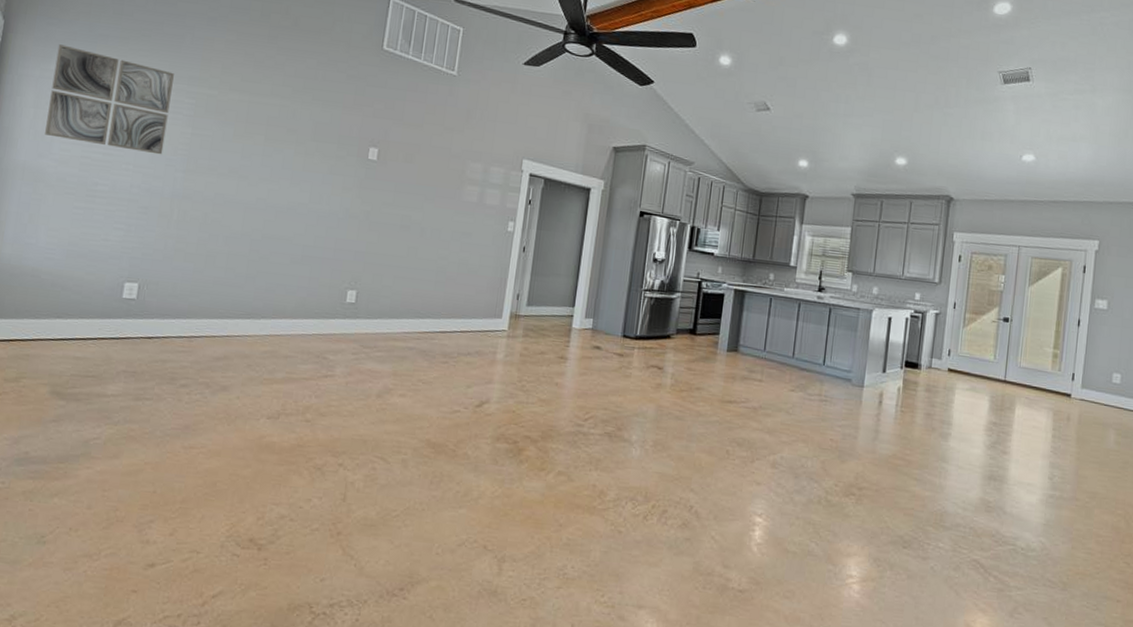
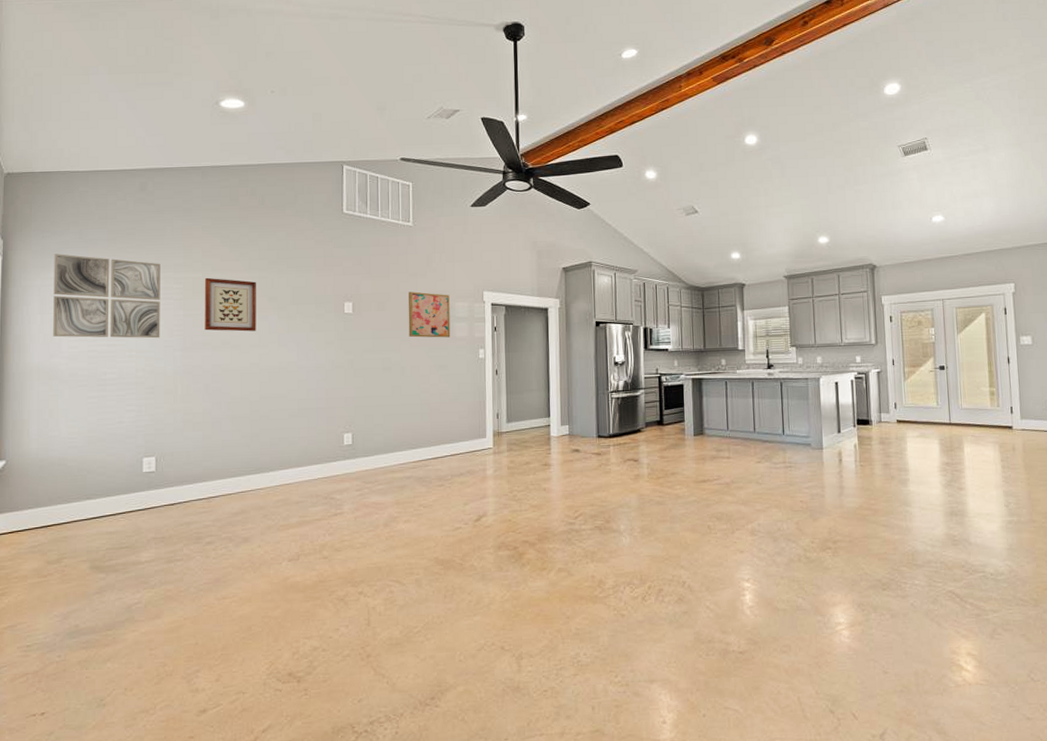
wall art: none [212,96,276,164] -> present [204,277,256,332]
wall art: none [434,147,486,204] -> present [408,291,451,338]

